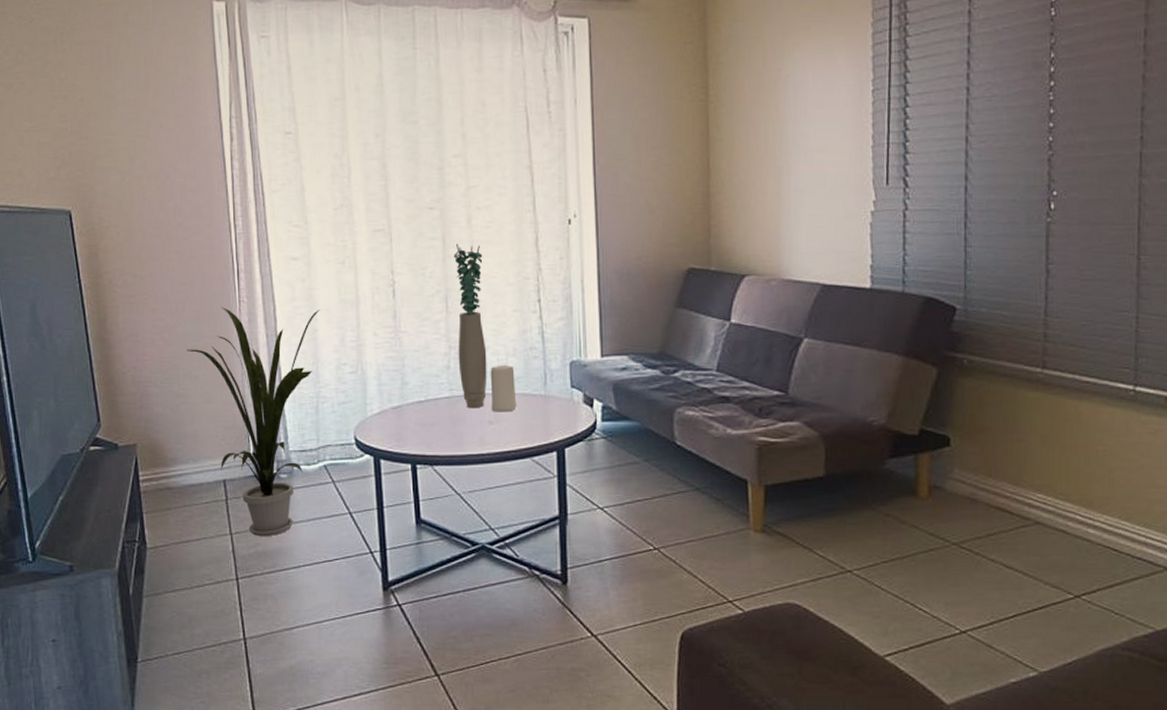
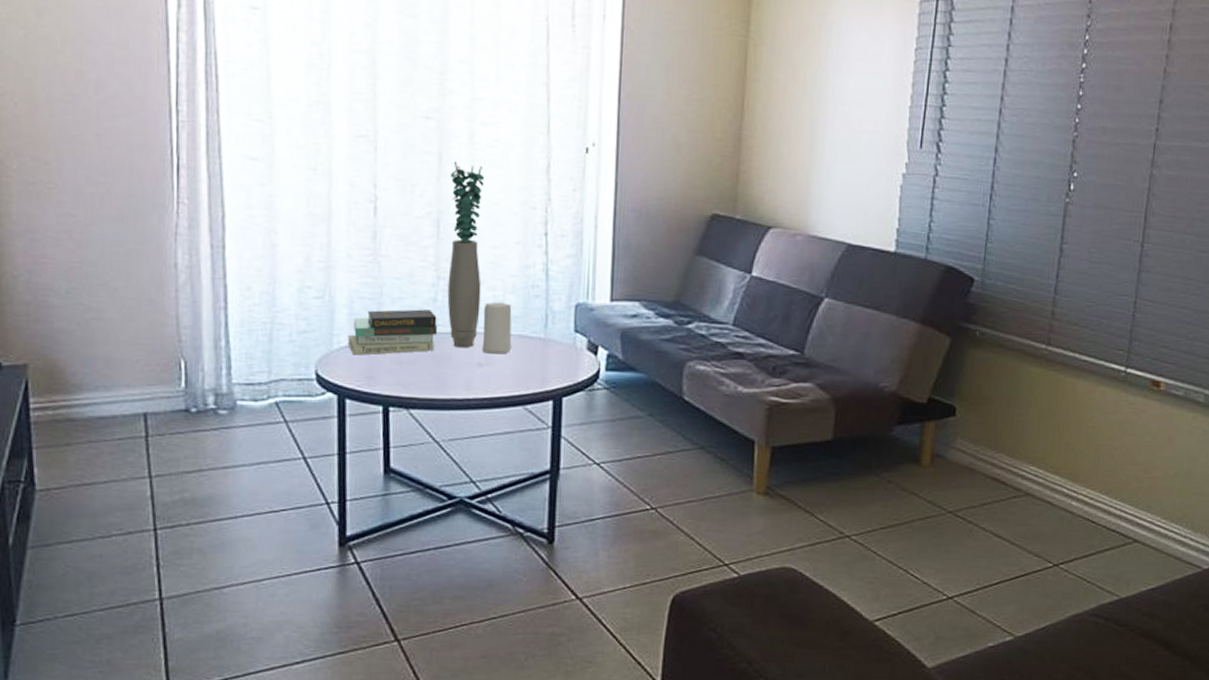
house plant: present [186,307,320,537] -> none [103,207,282,482]
books: none [378,376,453,420] -> present [347,309,438,355]

